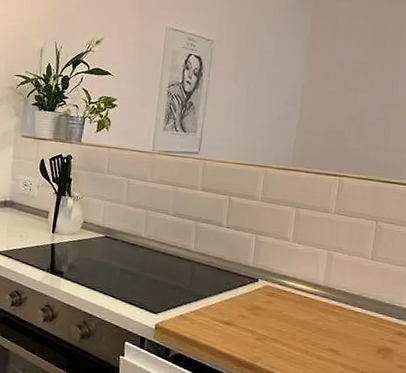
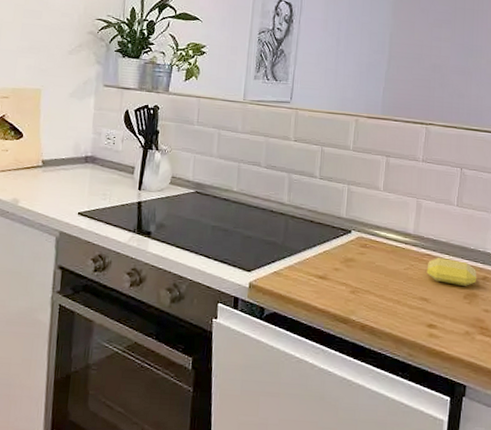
soap bar: none [337,309,391,341] -> present [426,257,476,286]

